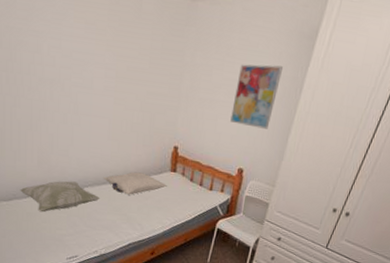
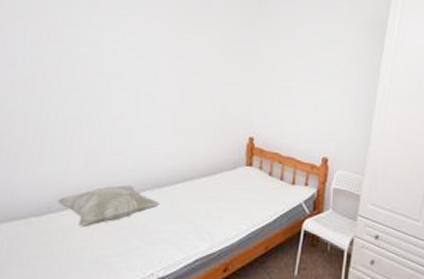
pillow: present [103,172,167,195] -> none [165,169,242,197]
wall art: present [230,64,283,129] -> none [310,51,357,114]

